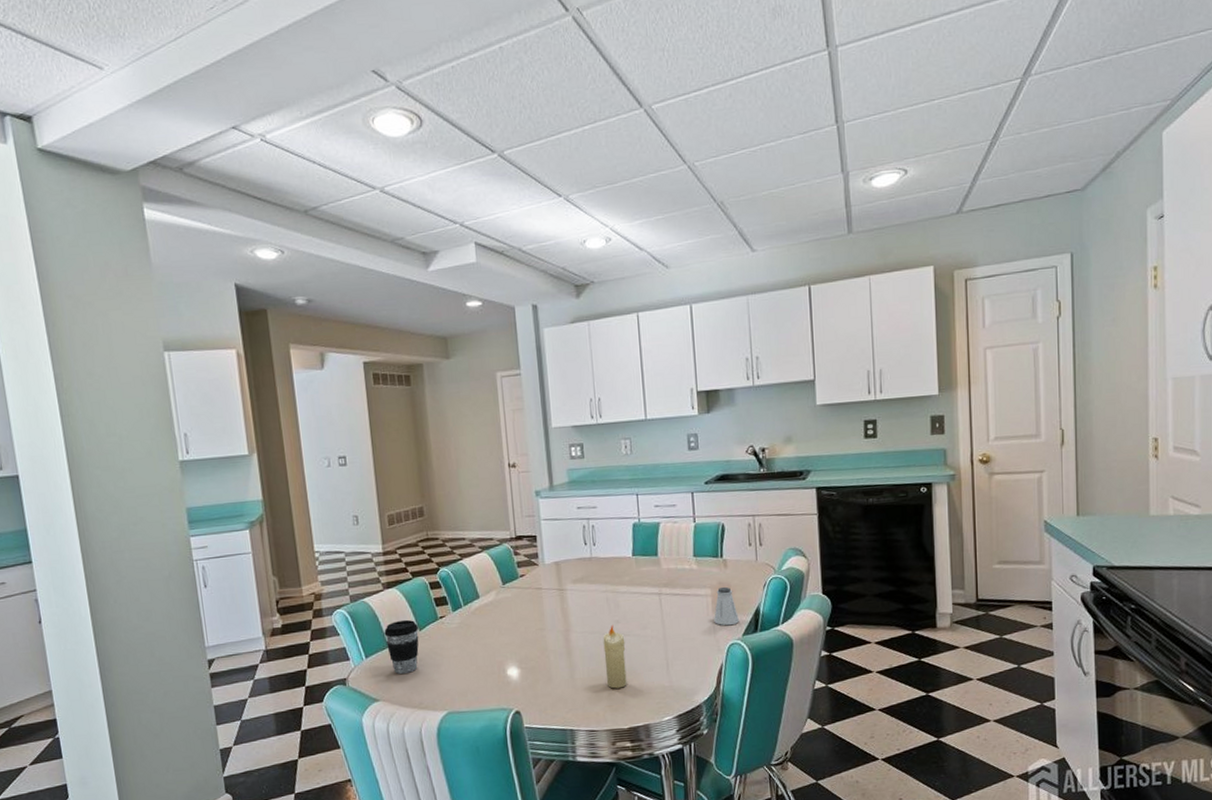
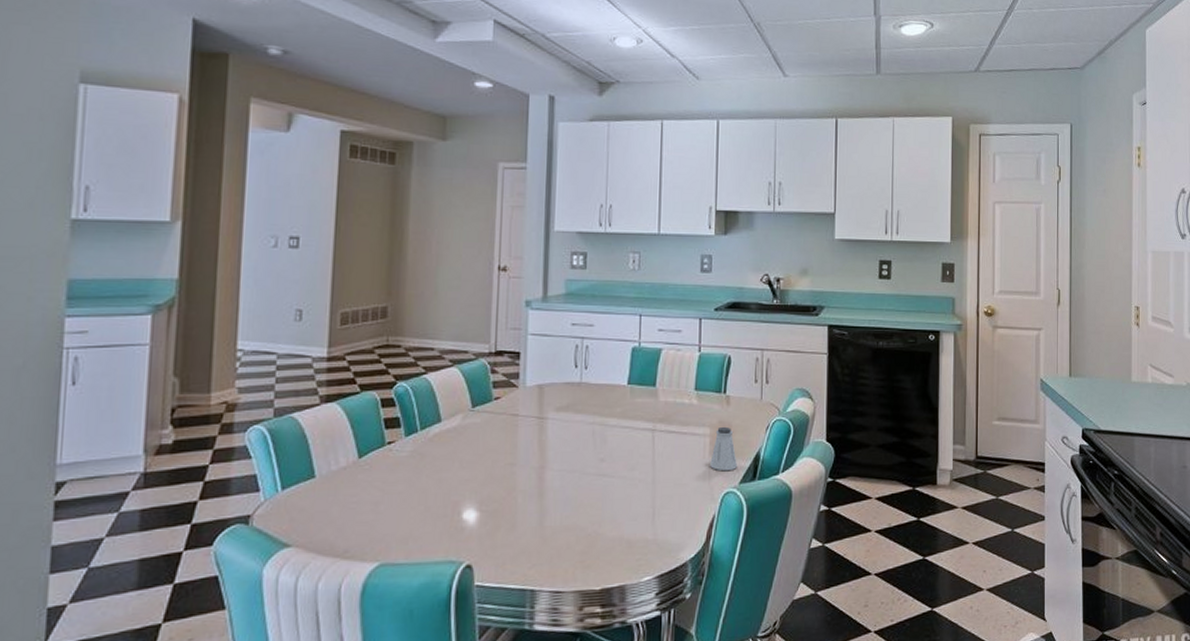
coffee cup: present [384,619,419,674] -> none [312,443,359,512]
candle: present [603,625,627,689] -> none [581,464,609,541]

